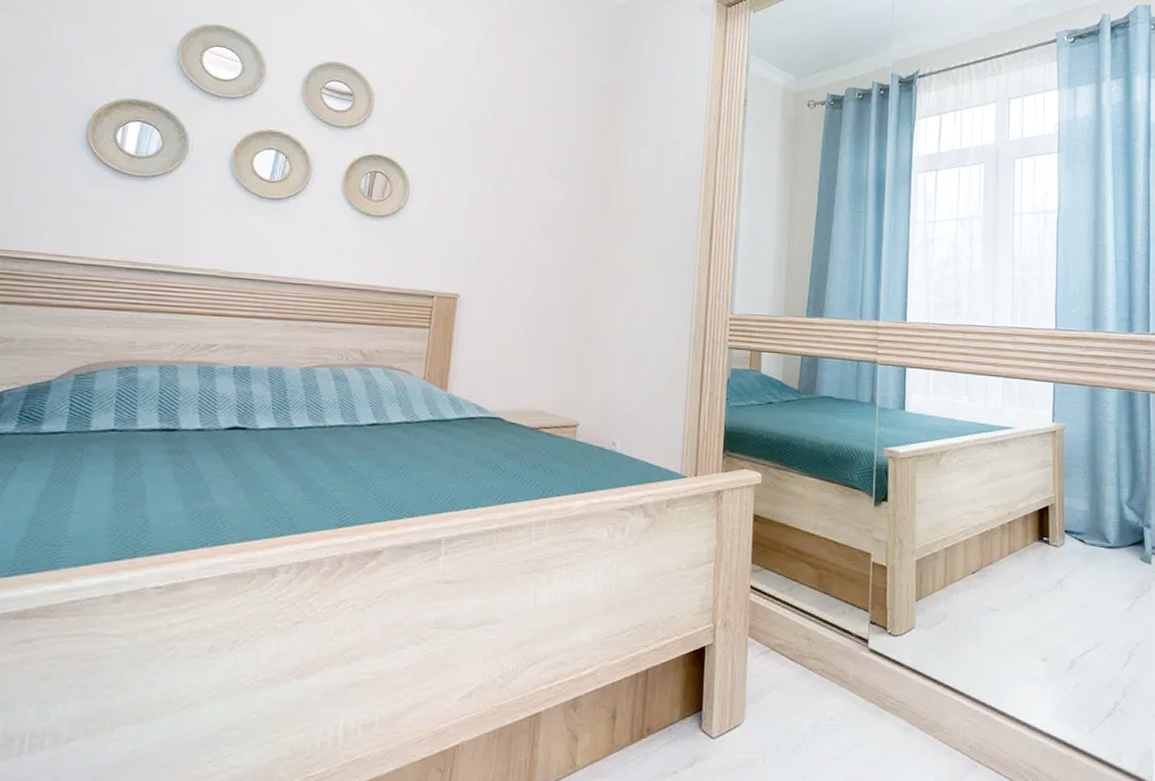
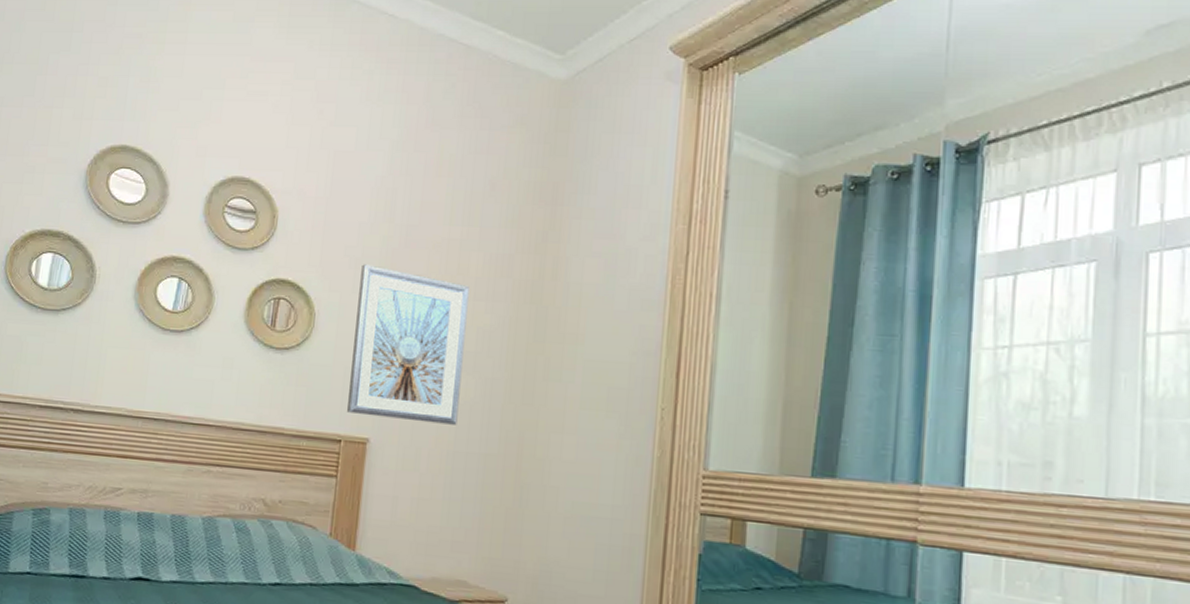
picture frame: none [439,145,546,282] -> present [347,264,470,425]

